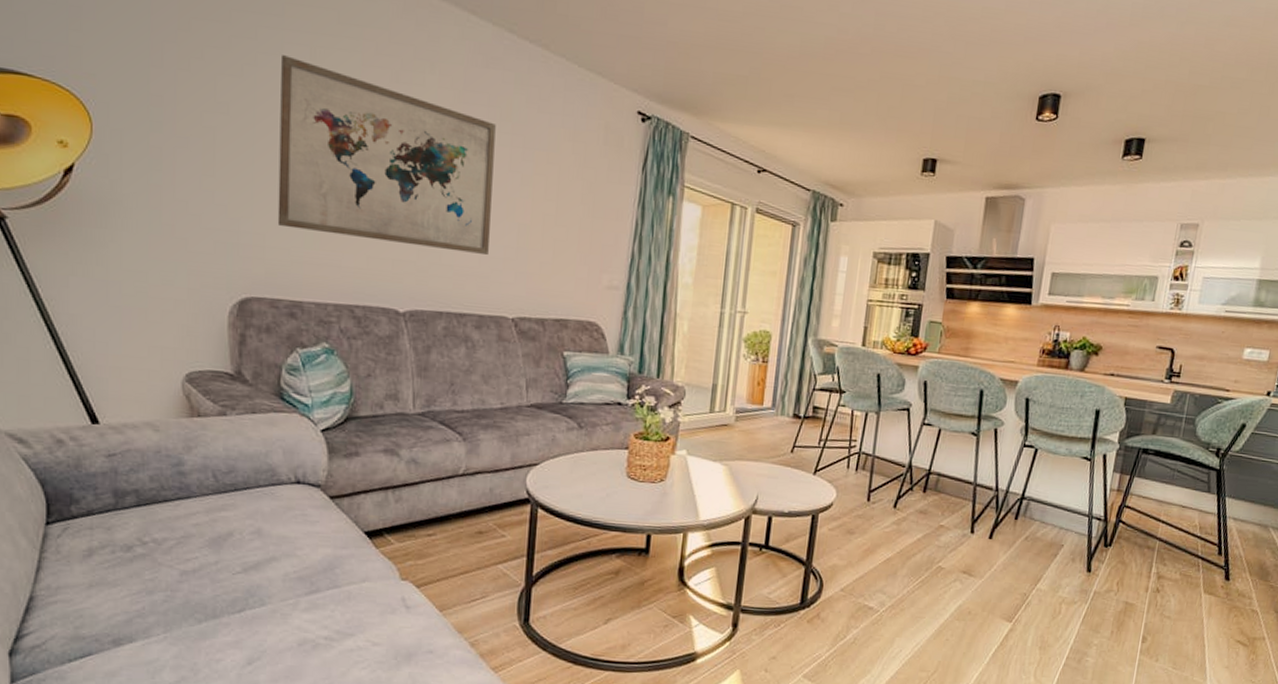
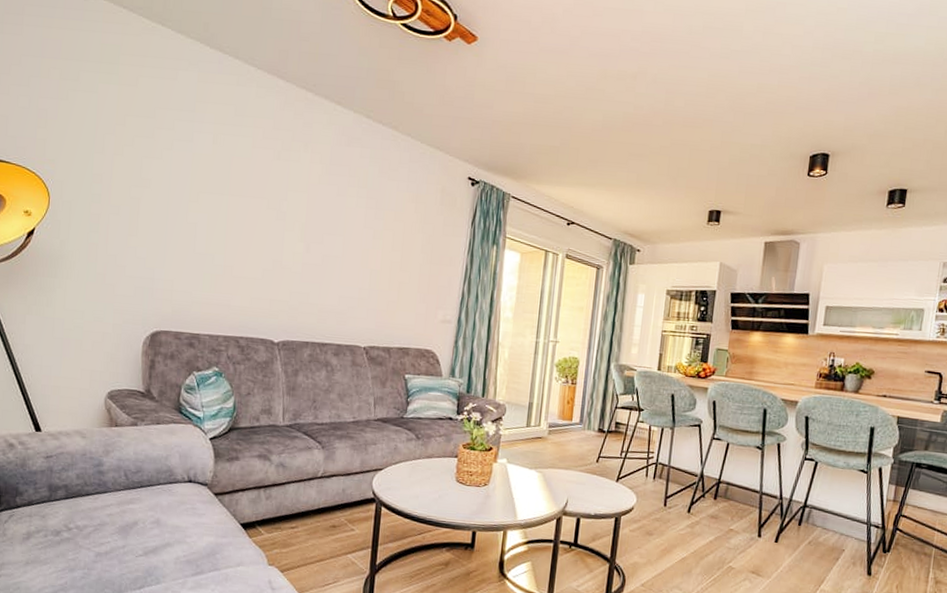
wall art: present [277,55,496,255] -> none [183,141,355,295]

